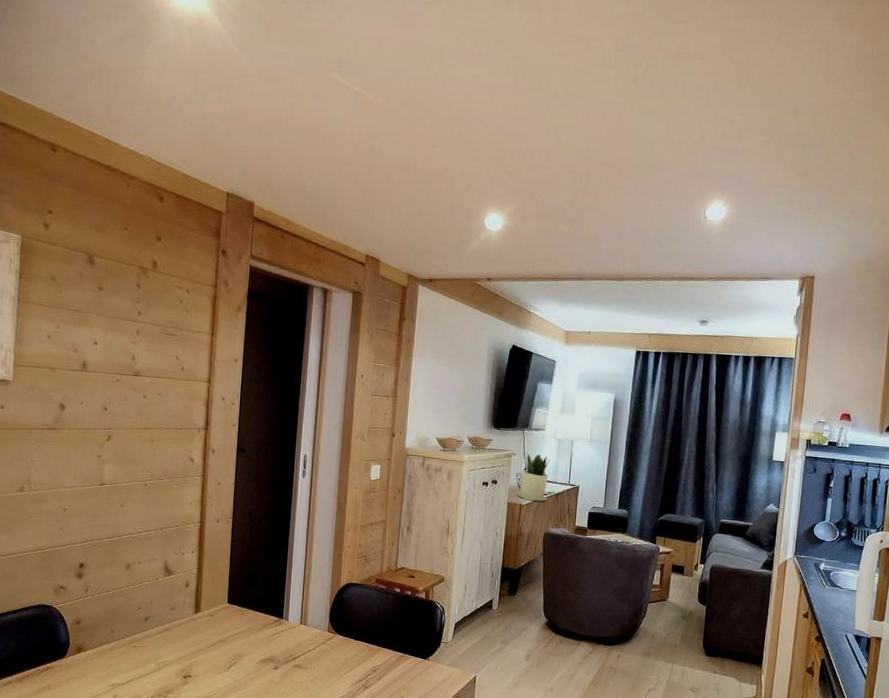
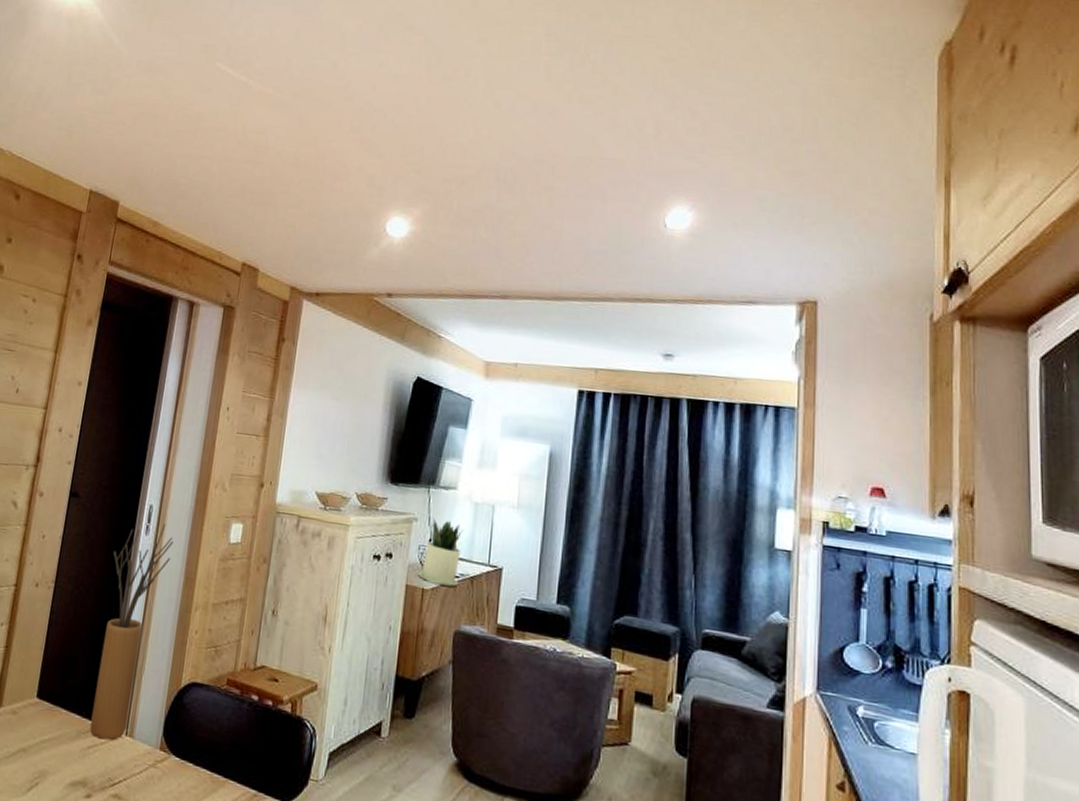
vase: none [272,469,326,629] -> present [90,524,173,740]

